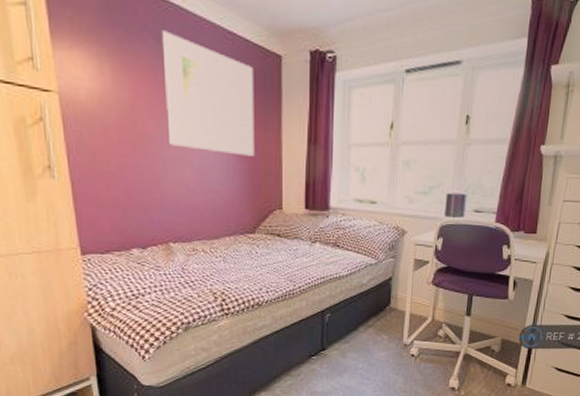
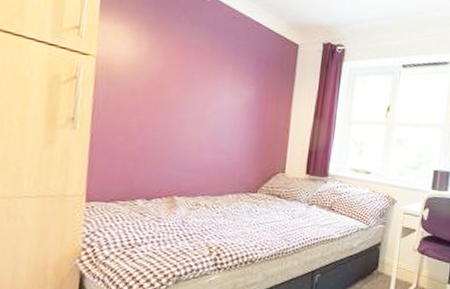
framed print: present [161,30,255,157] -> none [188,16,274,125]

